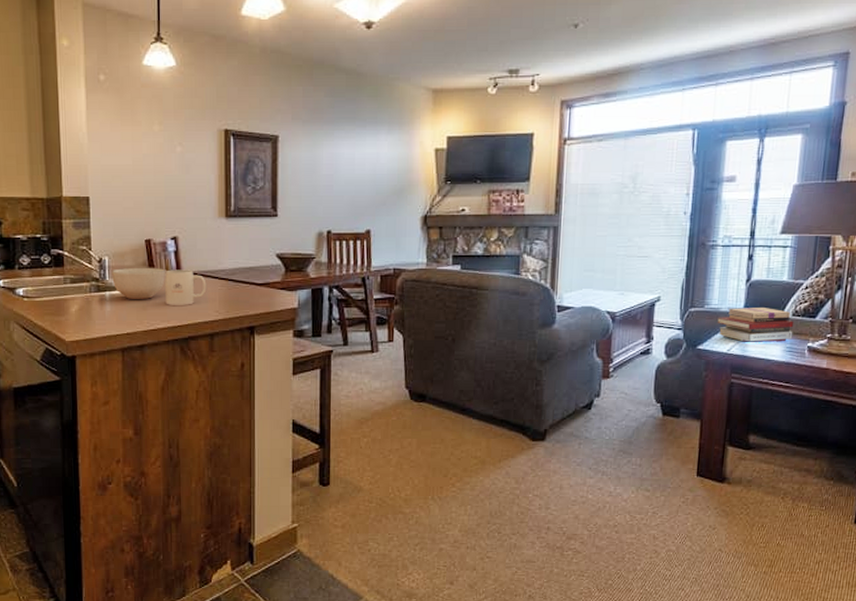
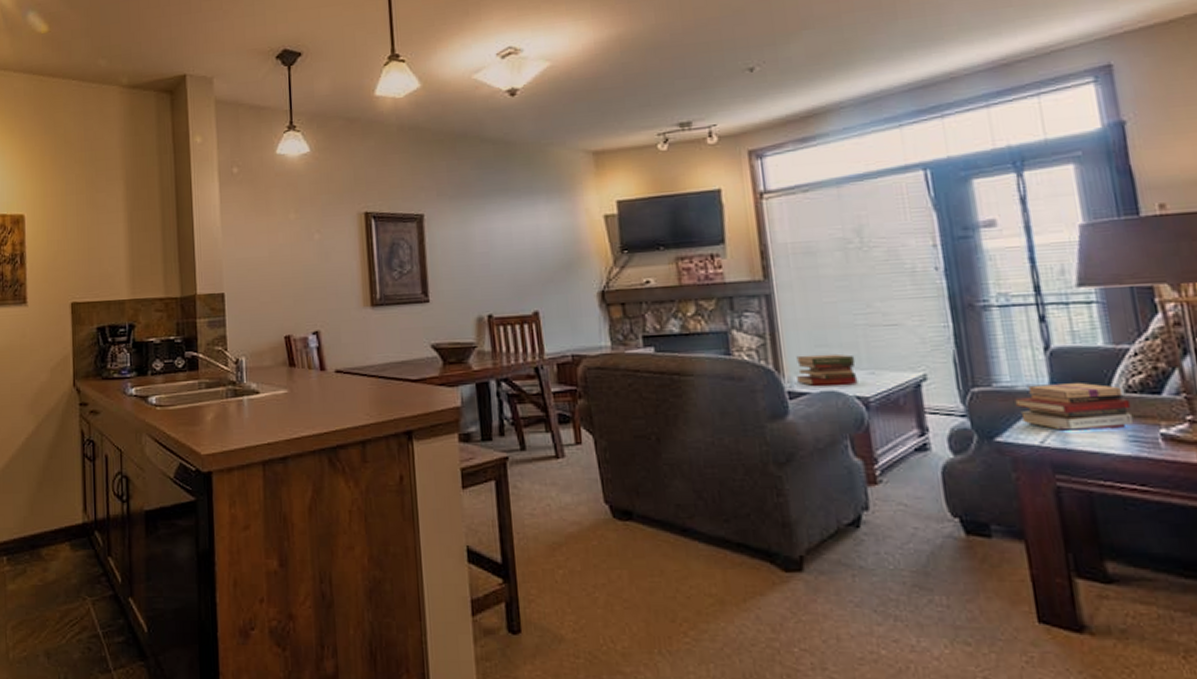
bowl: present [111,267,166,300] -> none [248,366,309,405]
mug: present [164,269,207,307] -> none [306,367,355,410]
books: none [566,277,612,302] -> present [796,353,858,386]

